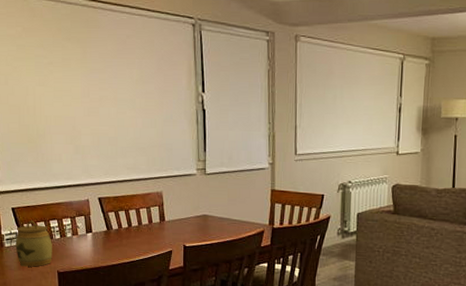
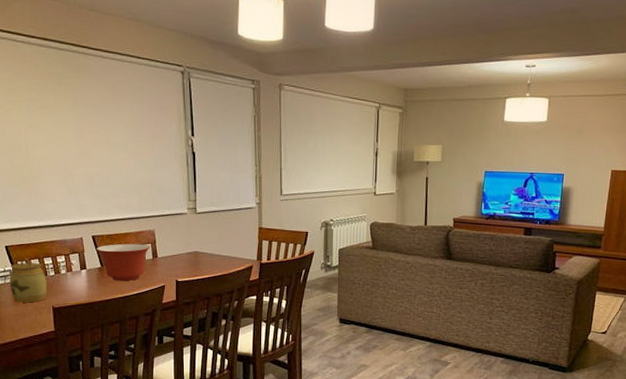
mixing bowl: none [102,206,157,246] -> present [96,243,150,281]

